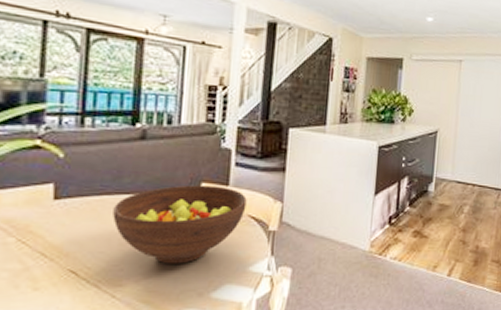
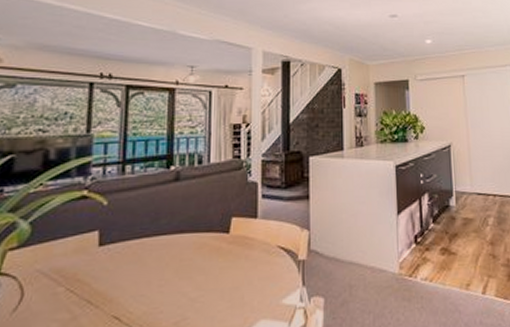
fruit bowl: present [113,185,247,264] -> none [152,219,275,303]

